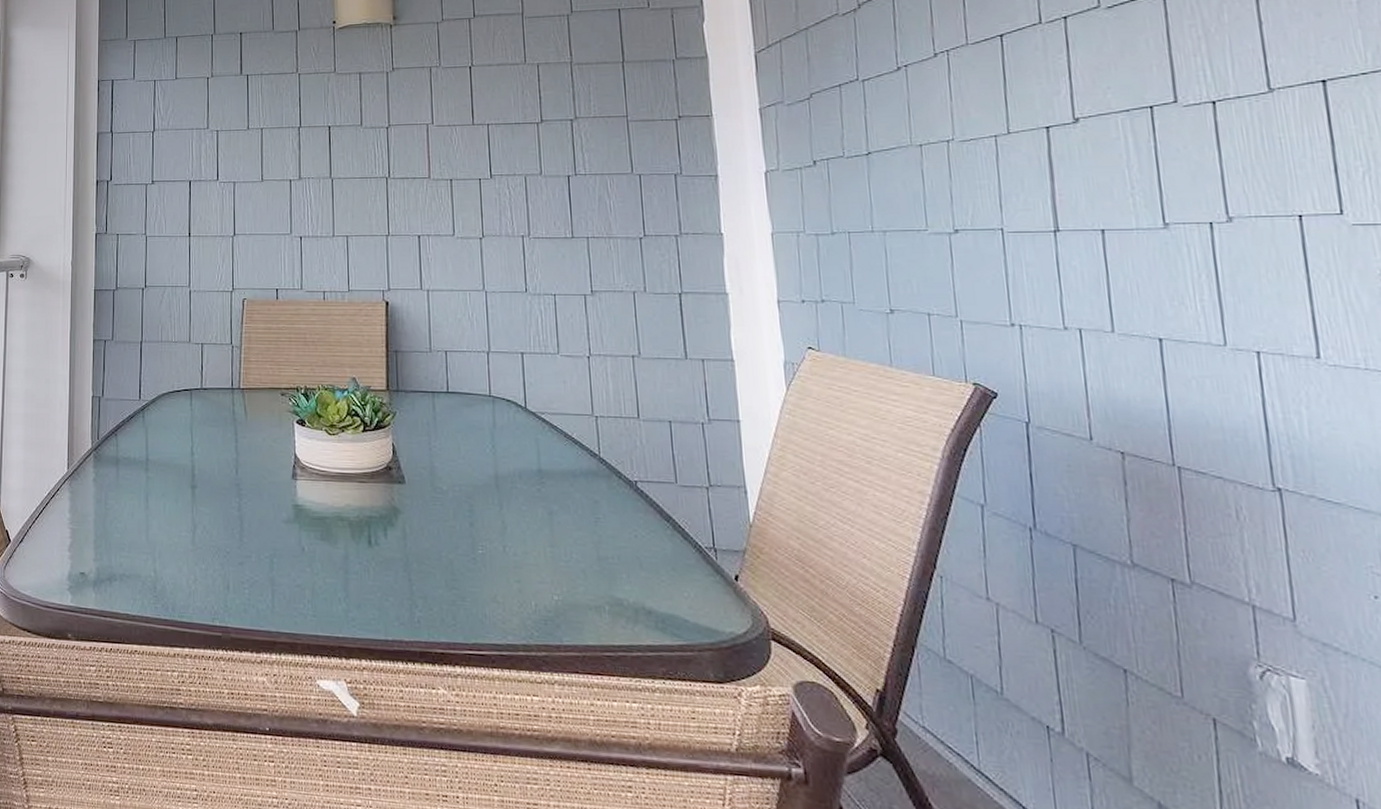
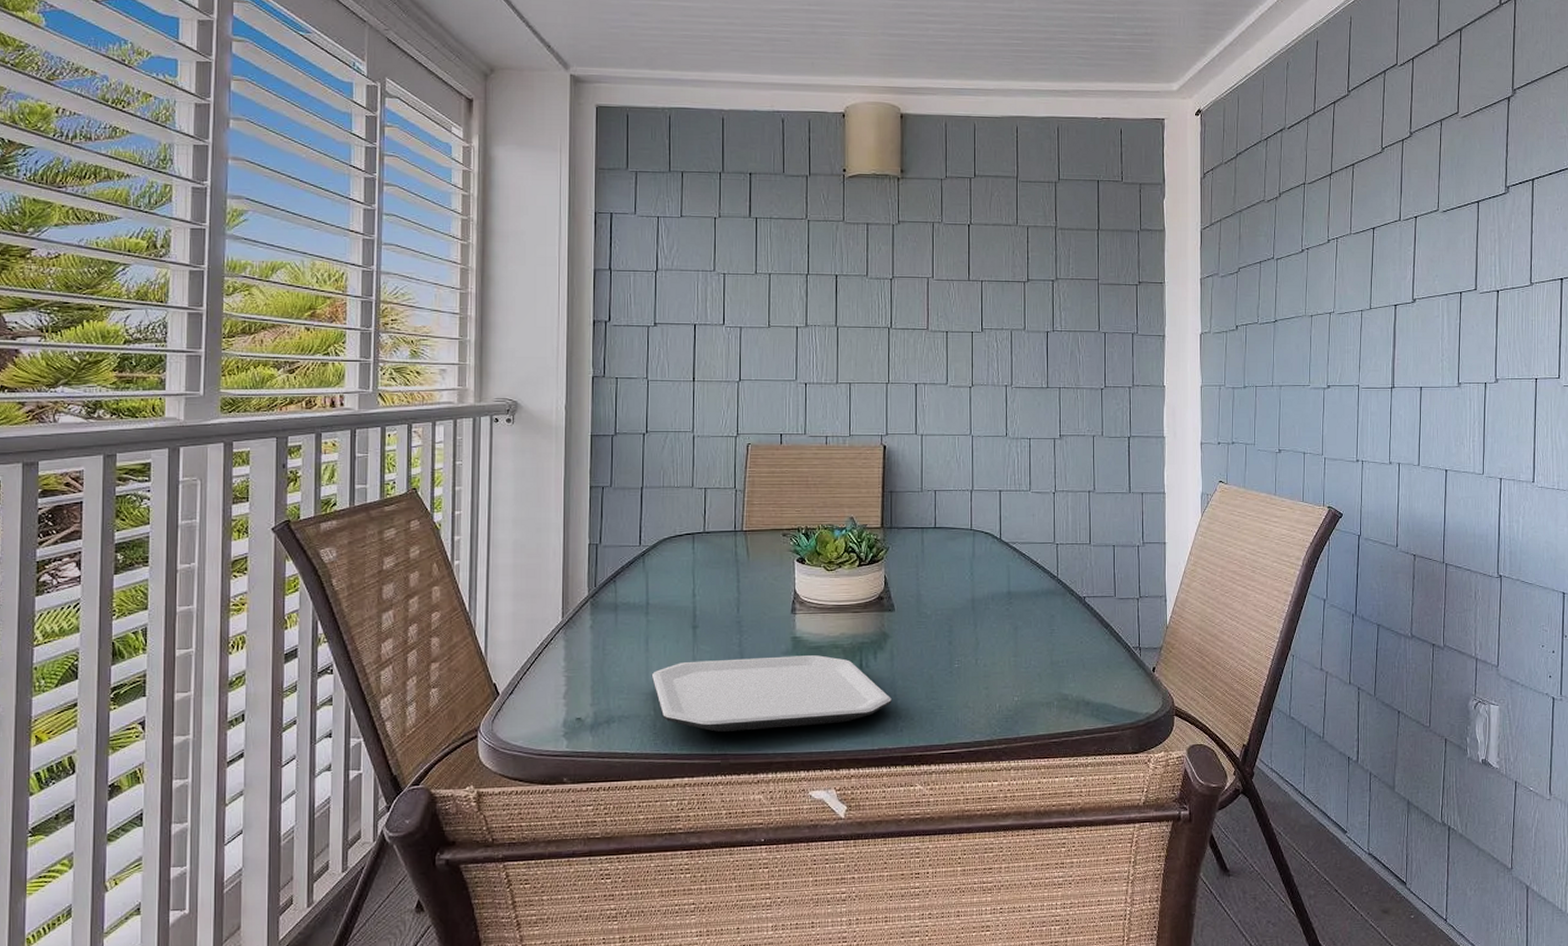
plate: none [151,523,406,606] -> present [651,655,892,732]

